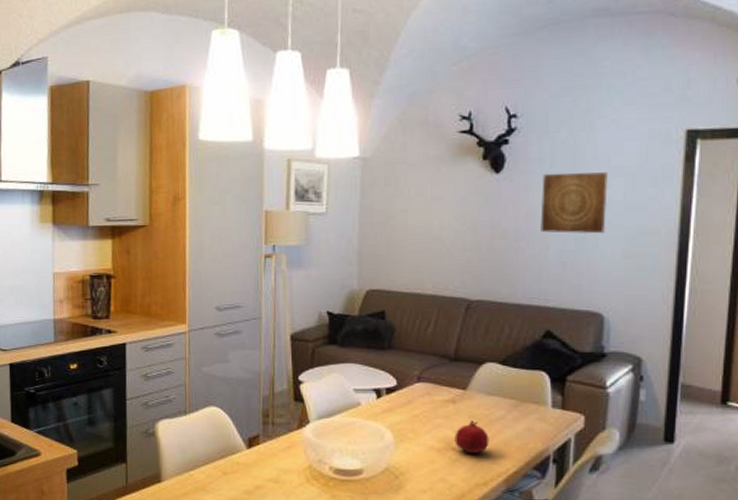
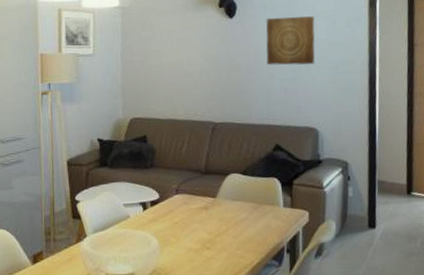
fruit: present [454,420,489,454] -> none [208,222,237,252]

